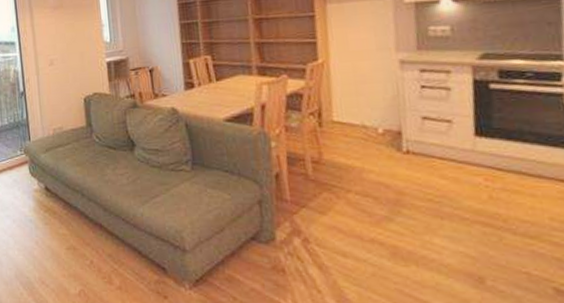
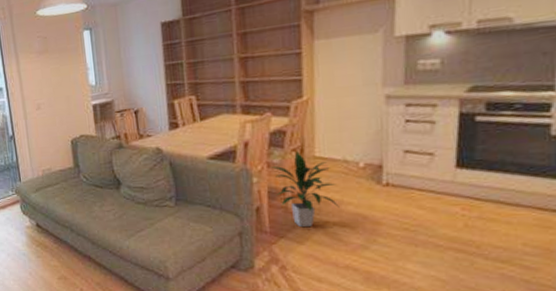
indoor plant: none [288,115,361,195] -> present [270,151,340,227]

